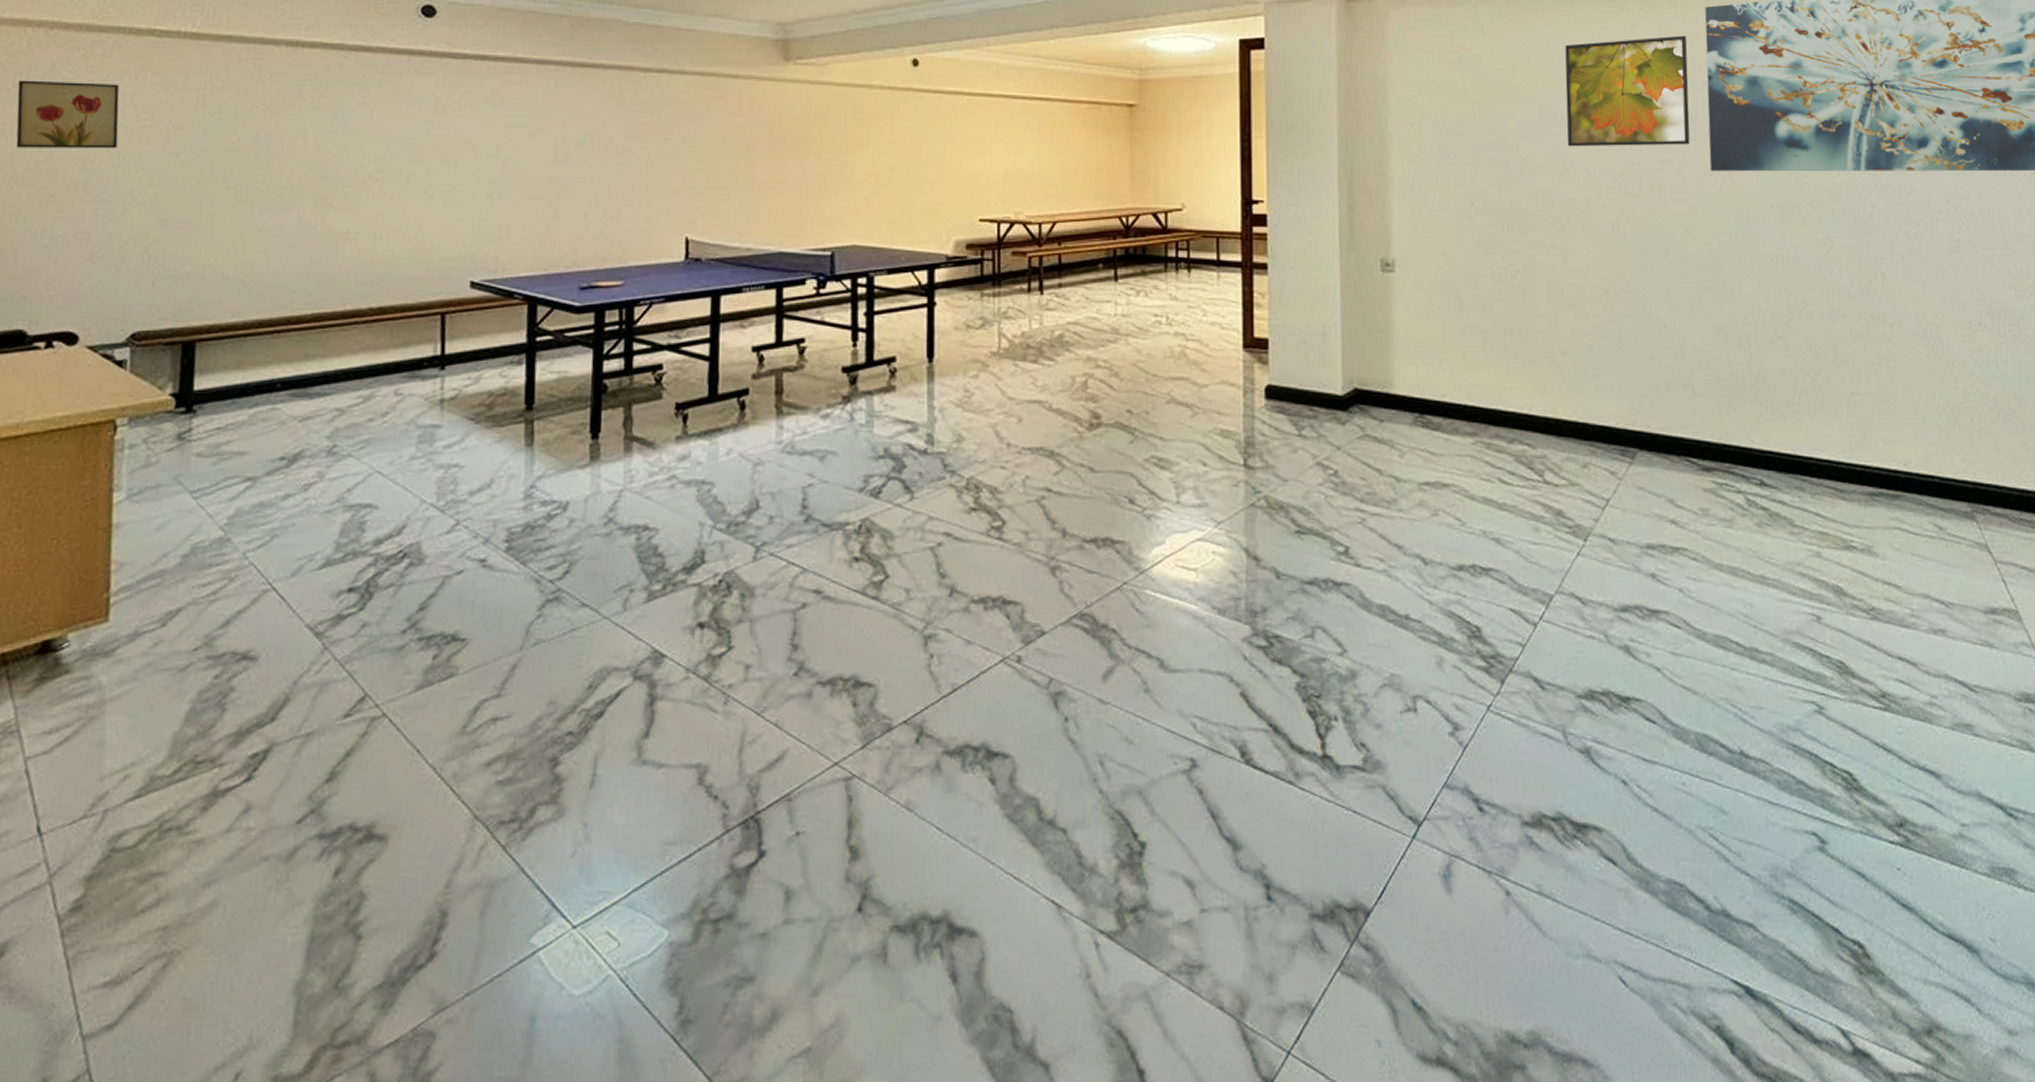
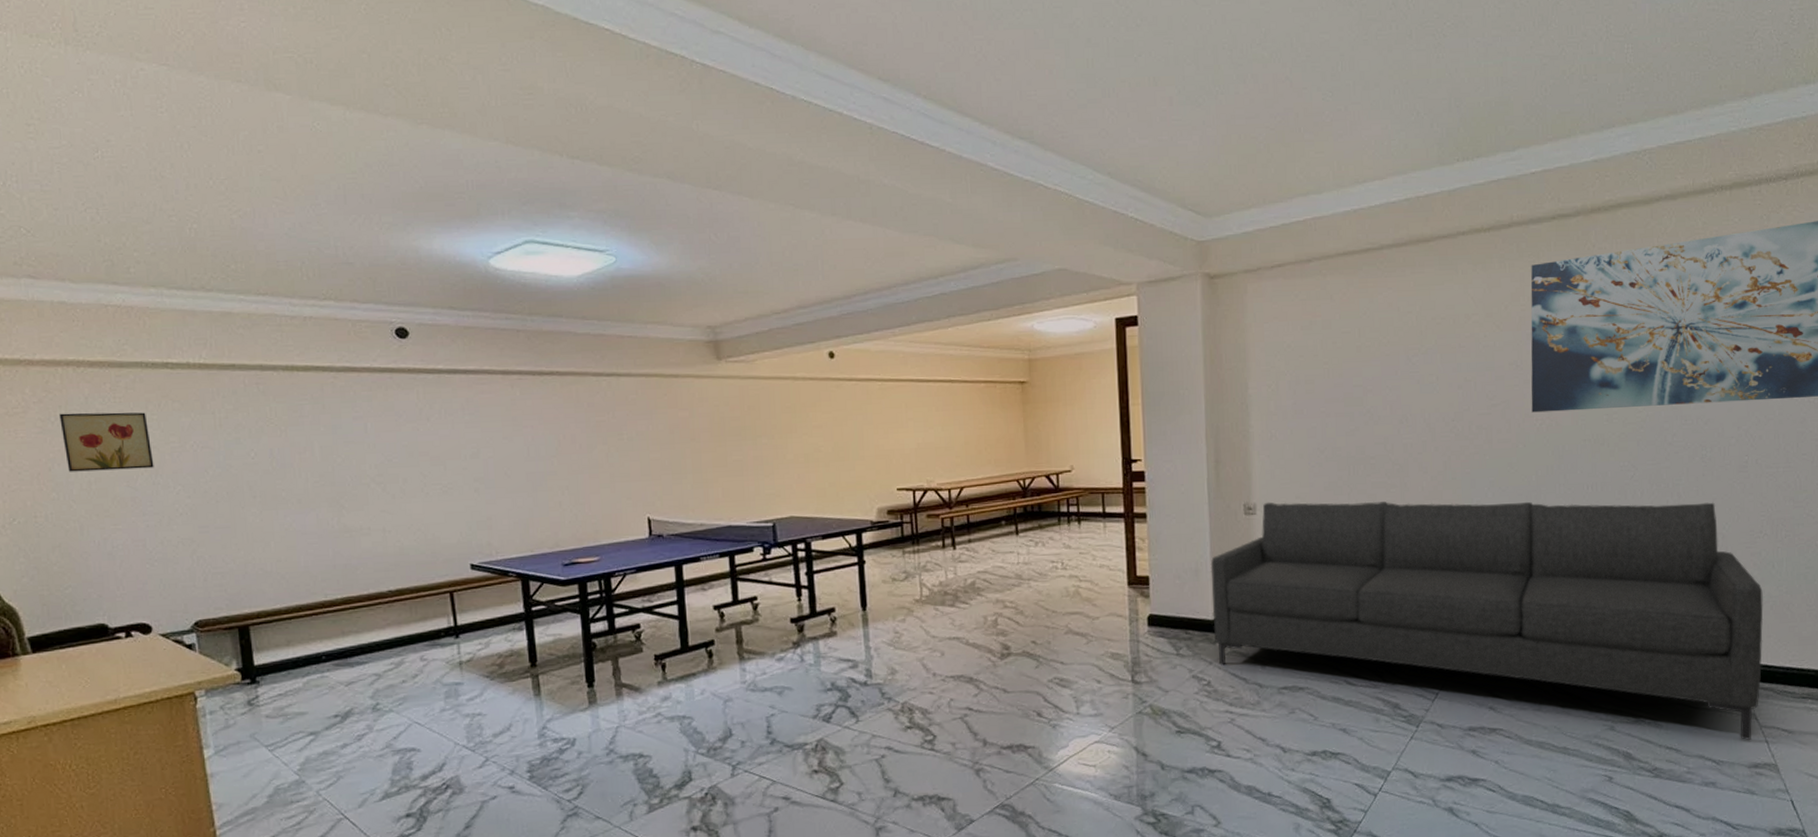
sofa: none [1340,258,1992,579] -> present [1210,501,1764,741]
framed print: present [1565,35,1690,147] -> none [1405,292,1515,398]

